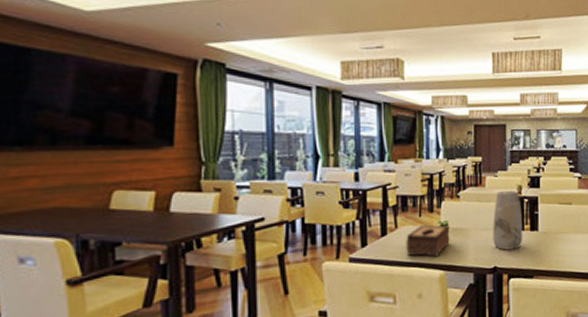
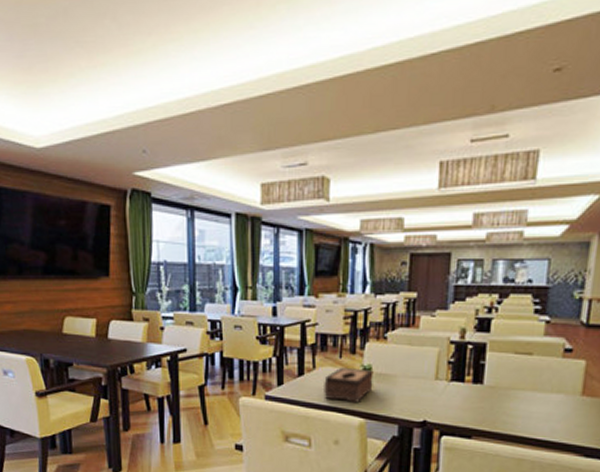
vase: present [493,190,523,250] -> none [424,333,464,403]

